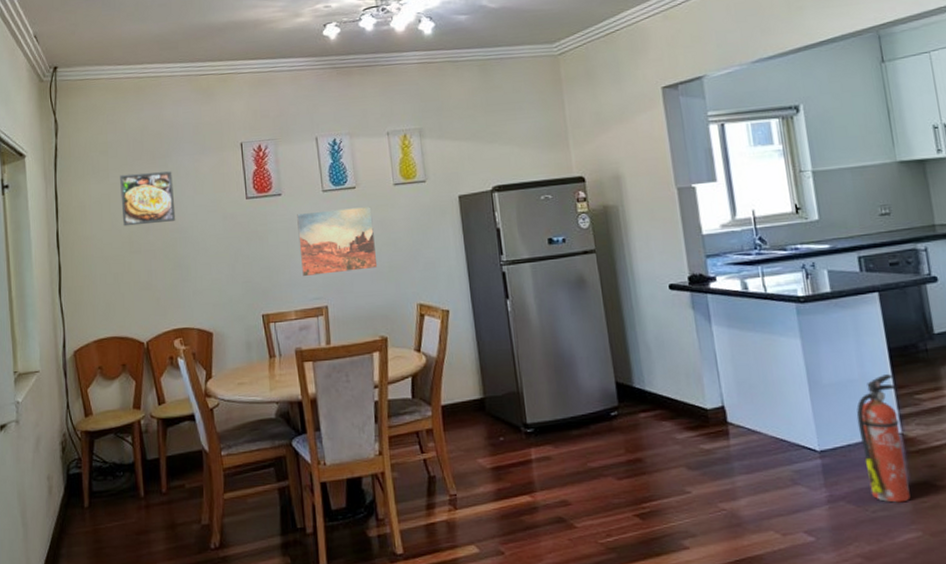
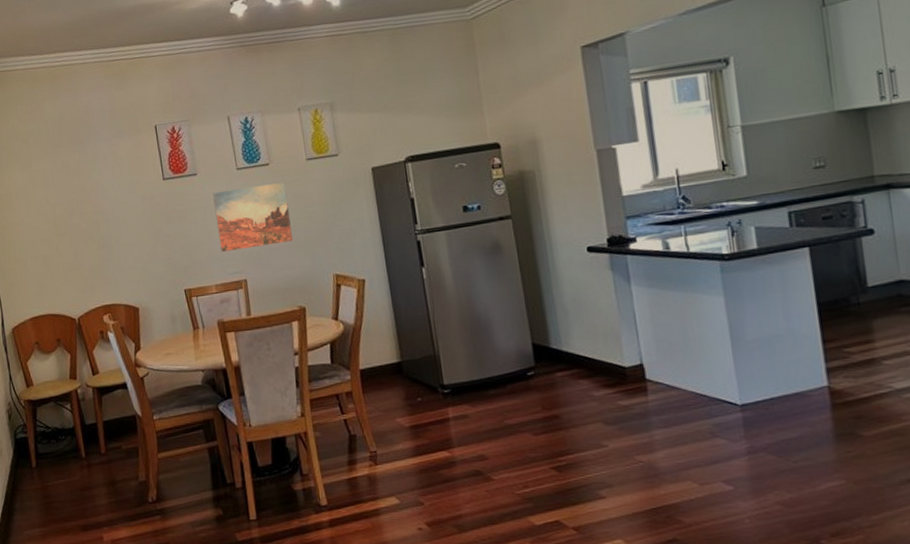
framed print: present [120,171,176,227] -> none [42,156,98,211]
fire extinguisher: present [856,374,911,503] -> none [780,328,835,453]

